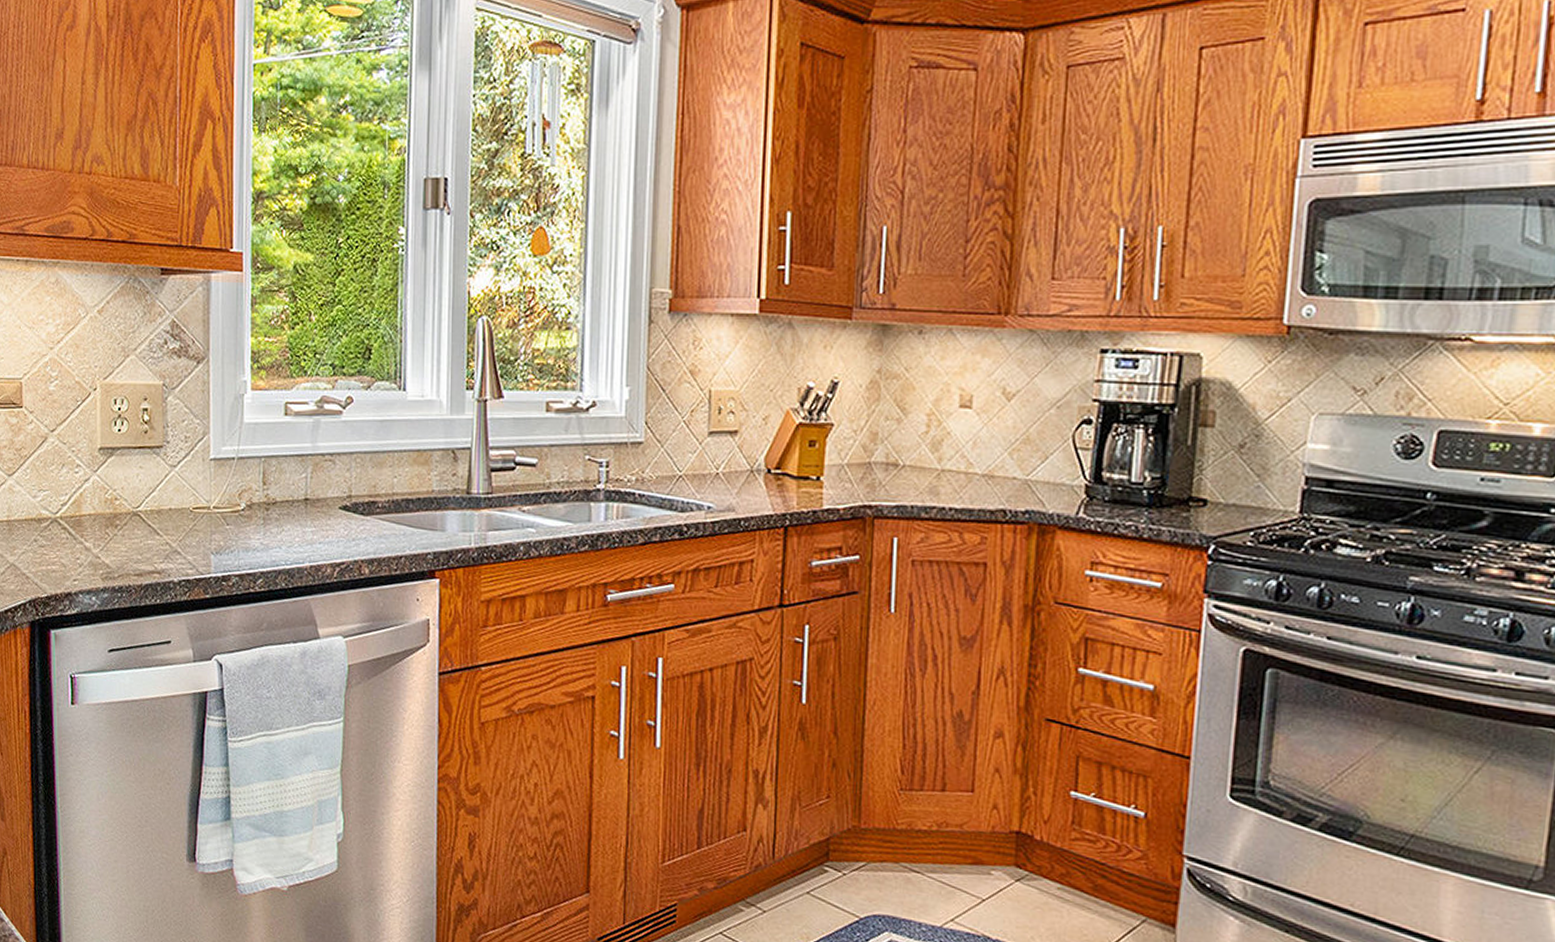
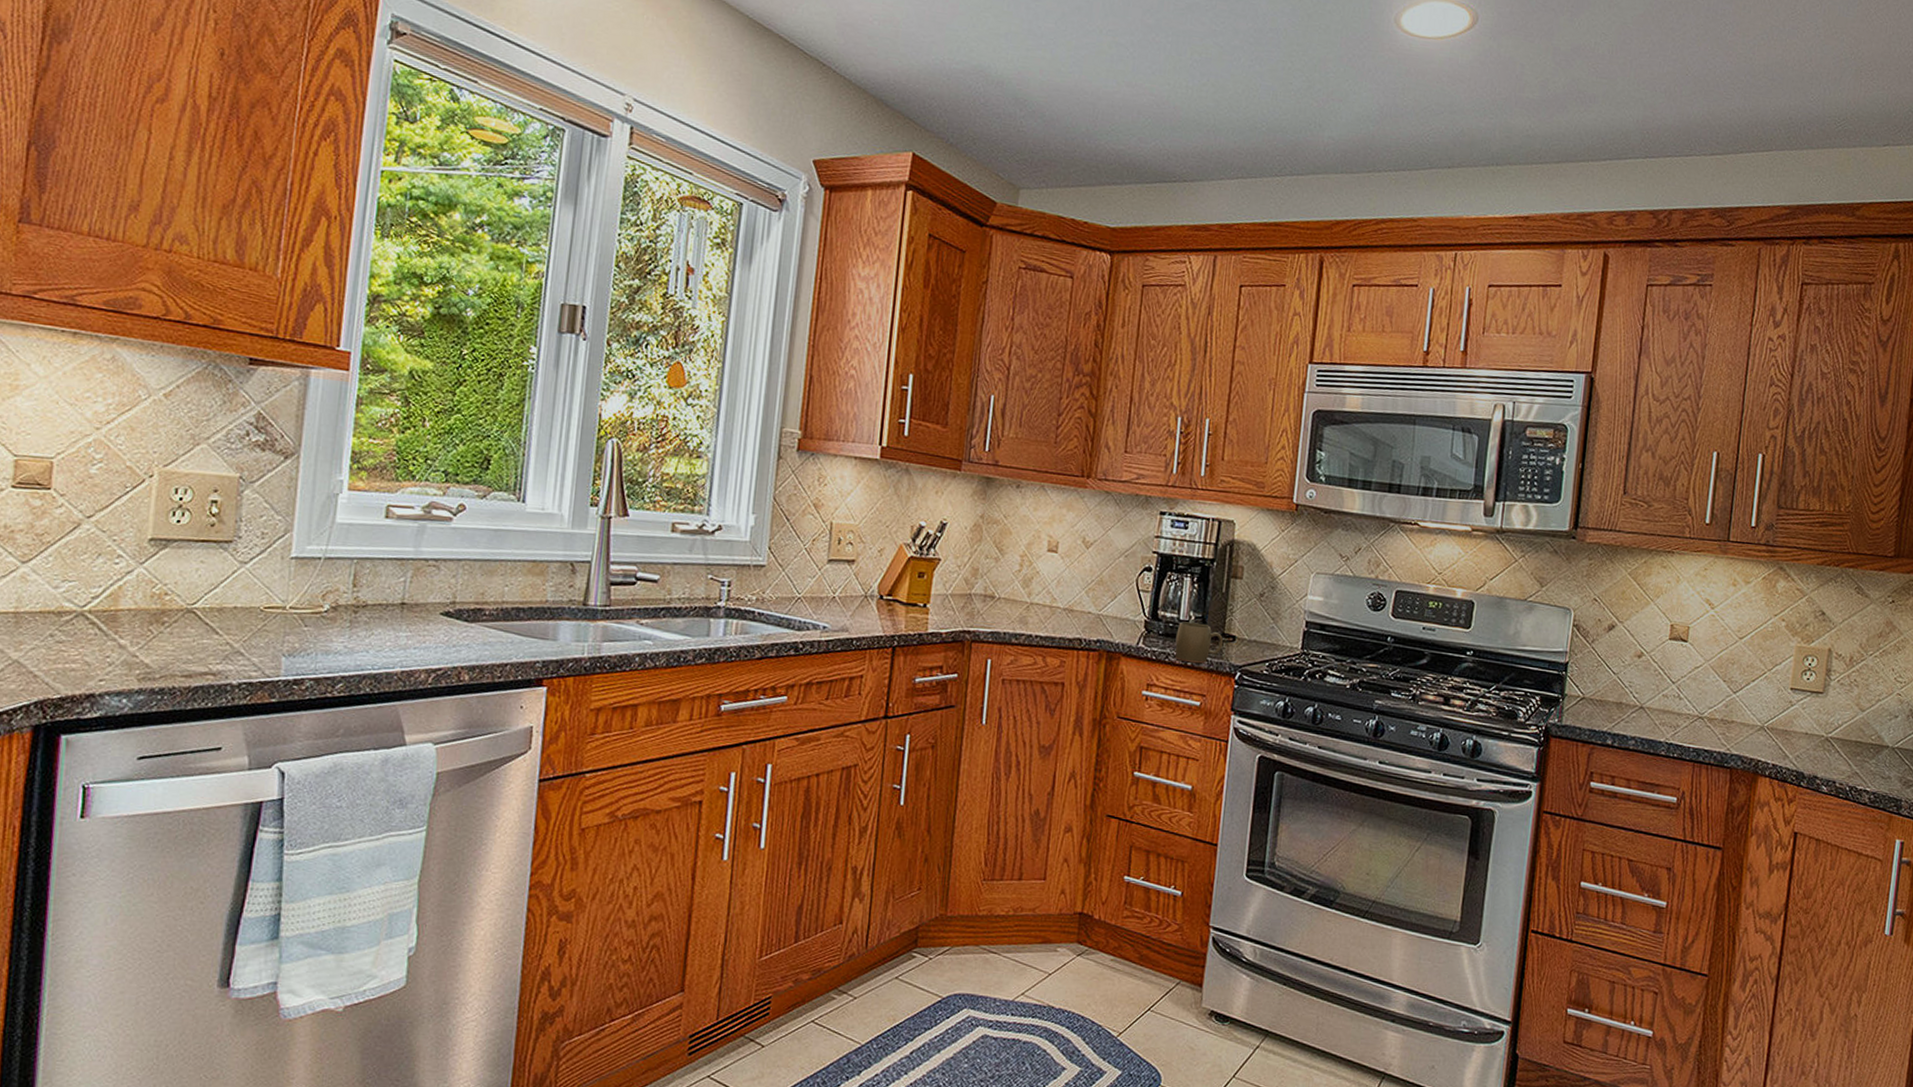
mug: none [1126,484,1191,536] -> present [1174,621,1224,664]

